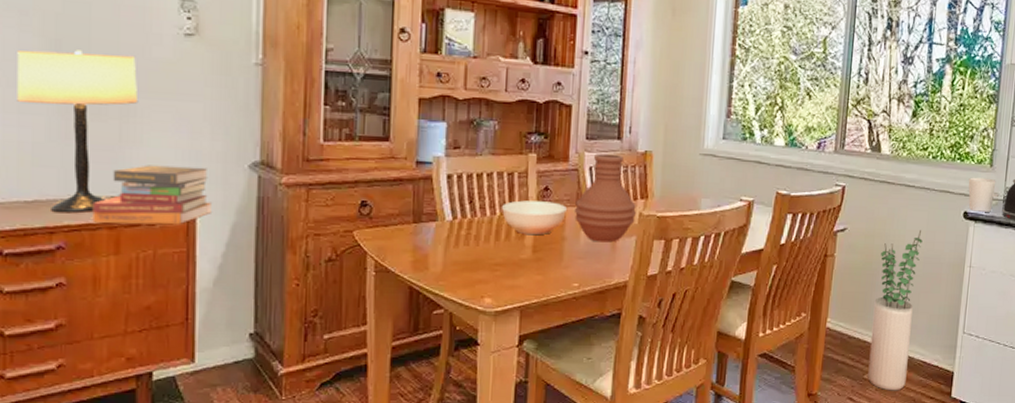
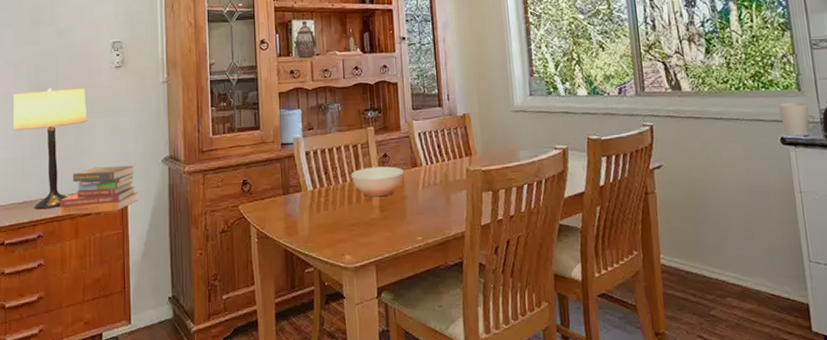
decorative jar: none [445,11,475,61] -> present [294,21,317,59]
vase: present [574,153,636,243] -> none [410,120,464,198]
vase: present [868,230,923,391] -> none [702,160,758,327]

